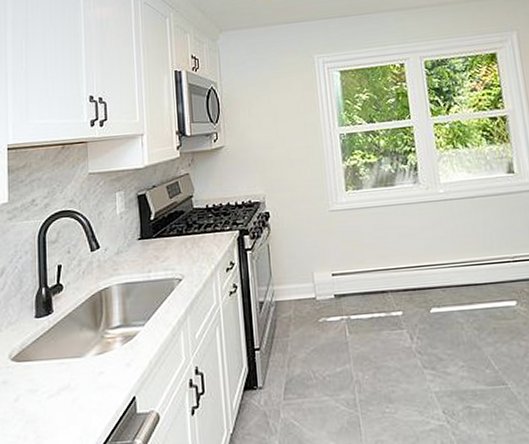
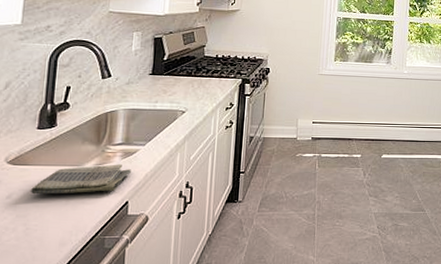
dish towel: none [37,351,134,394] -> present [31,164,131,195]

